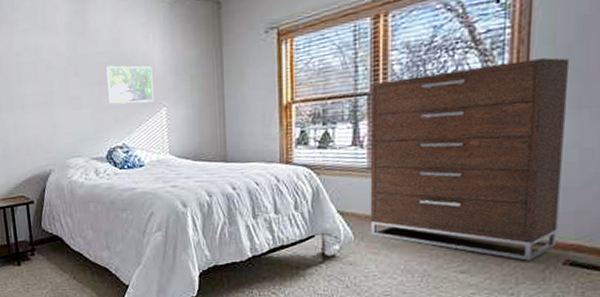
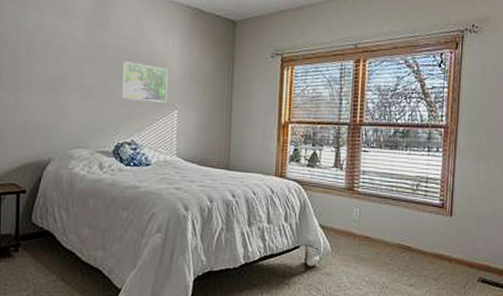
dresser: present [370,57,570,261] -> none [344,114,483,277]

